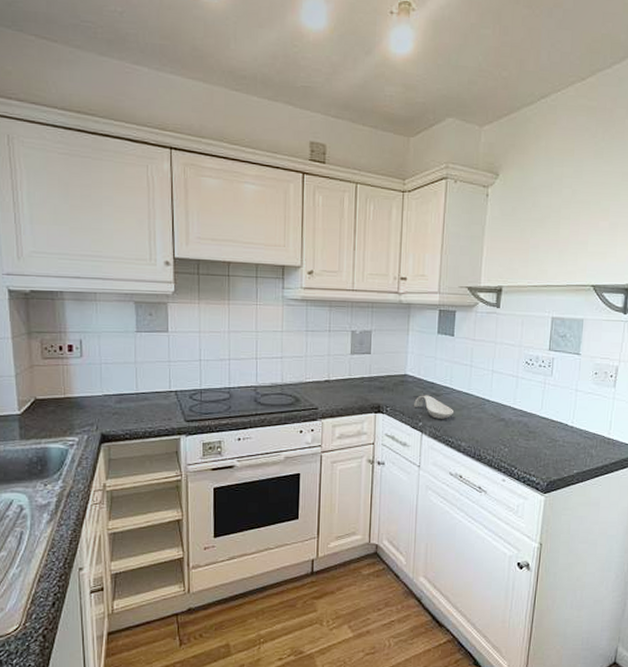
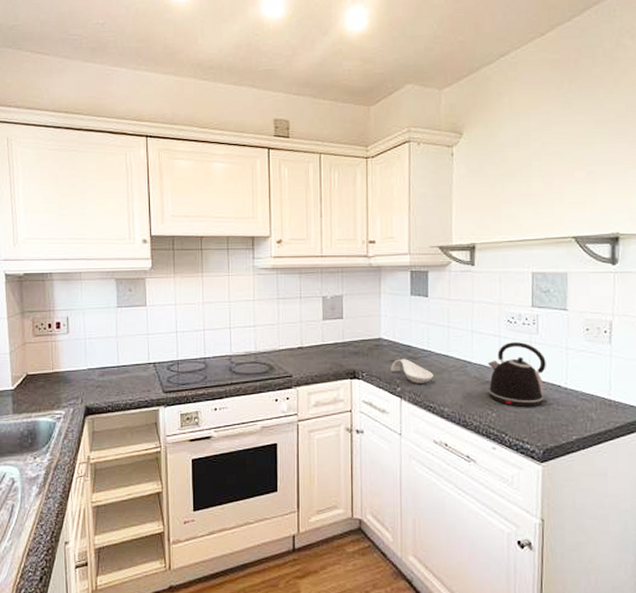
kettle: none [502,383,557,443] -> present [487,342,547,407]

